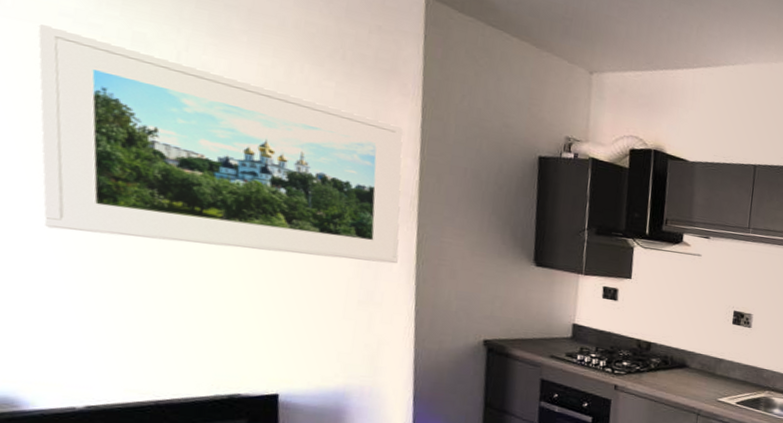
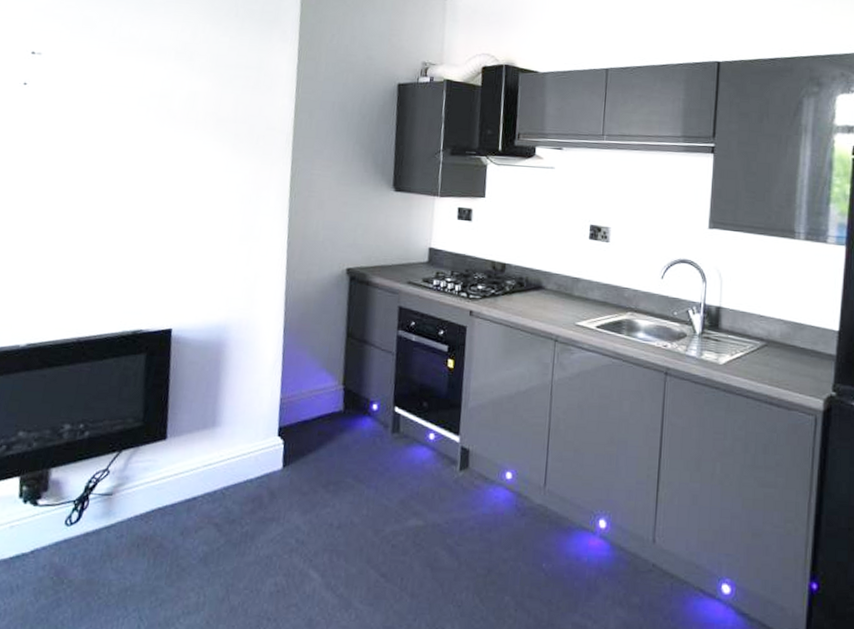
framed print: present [37,23,404,264] -> none [11,19,282,199]

